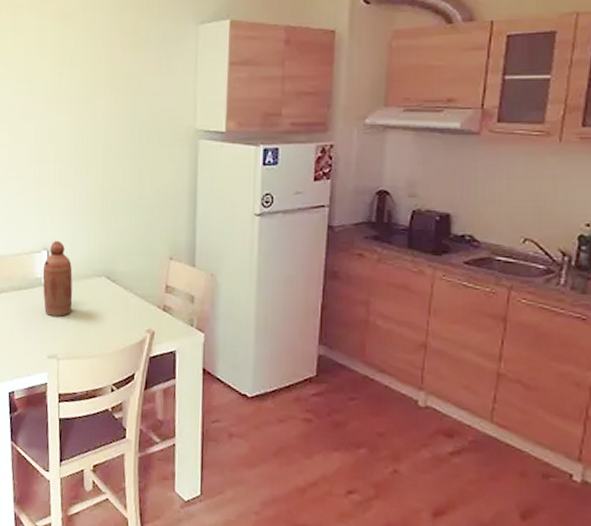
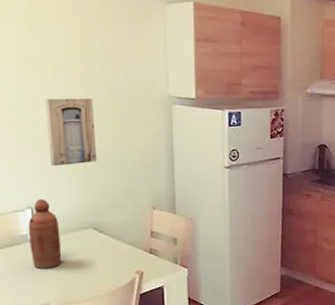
wall art: none [67,133,116,207] -> present [44,98,97,167]

